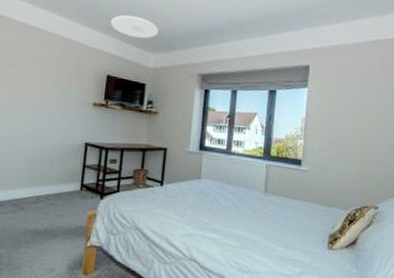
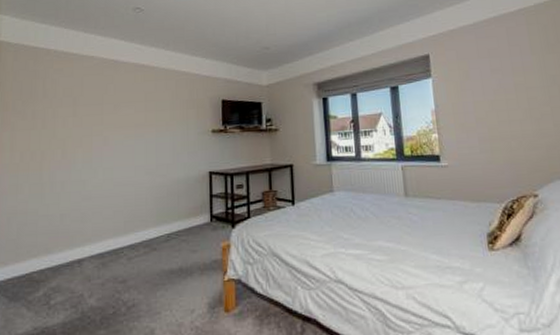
ceiling light: present [110,15,159,39] -> none [218,37,267,59]

